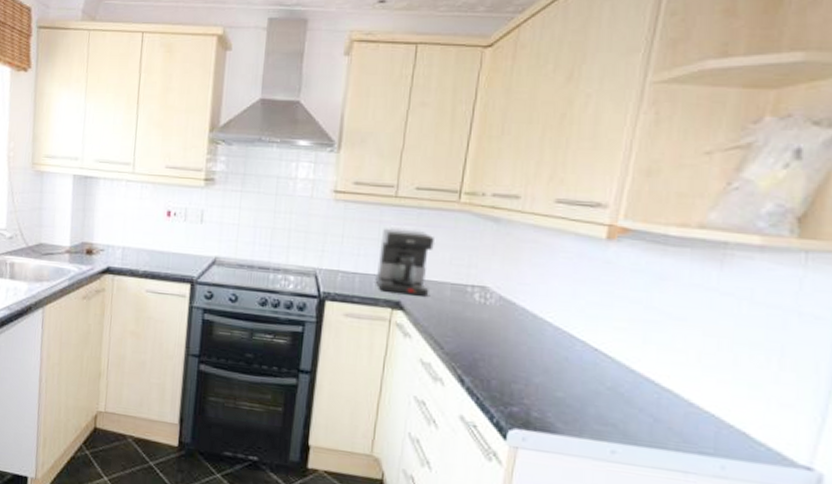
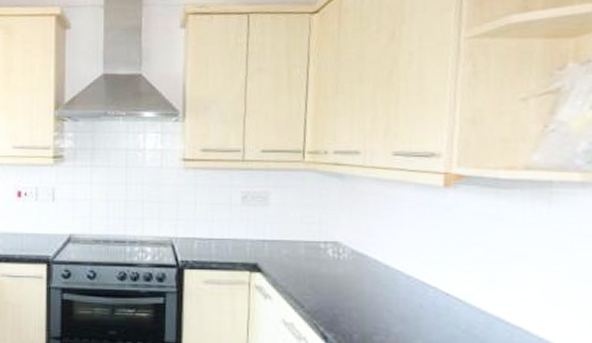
coffee maker: present [375,228,434,296] -> none [231,191,284,256]

